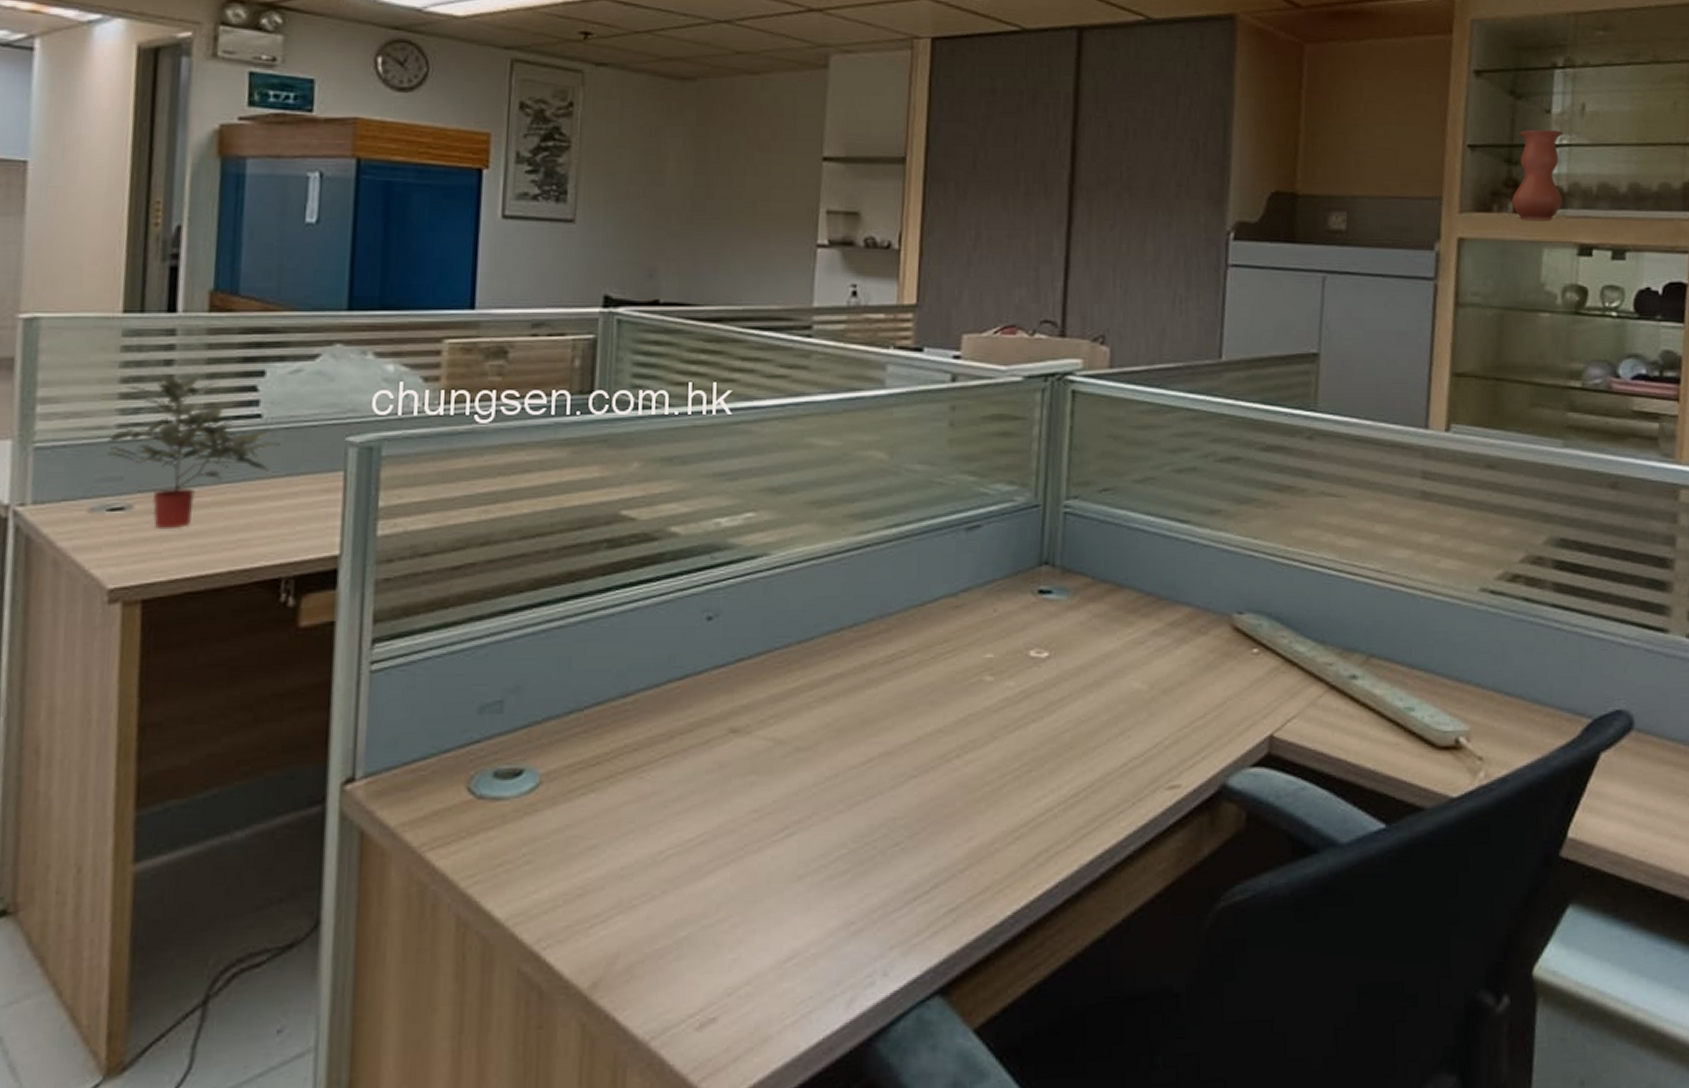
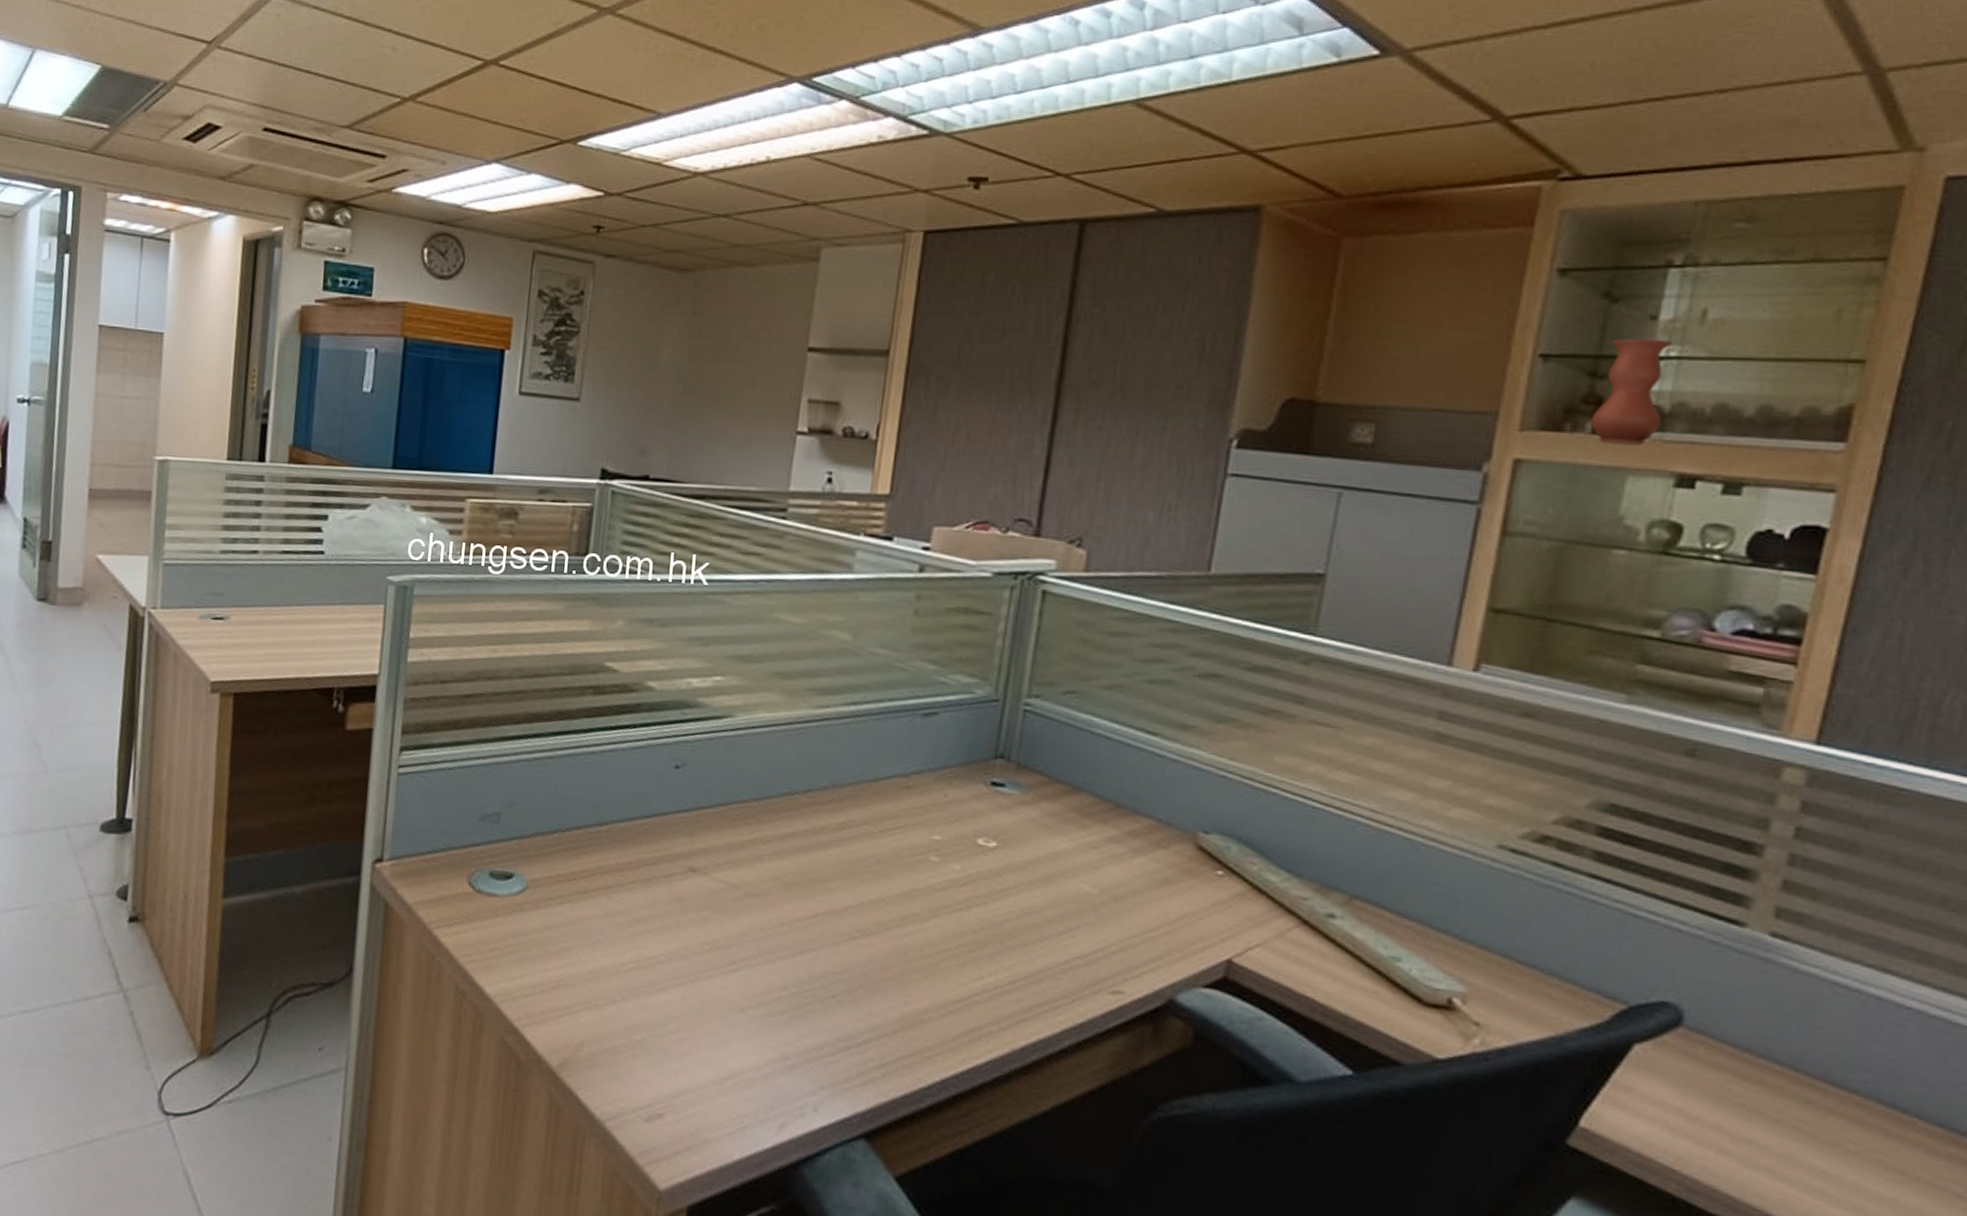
potted plant: present [107,376,281,530] -> none [213,514,338,640]

